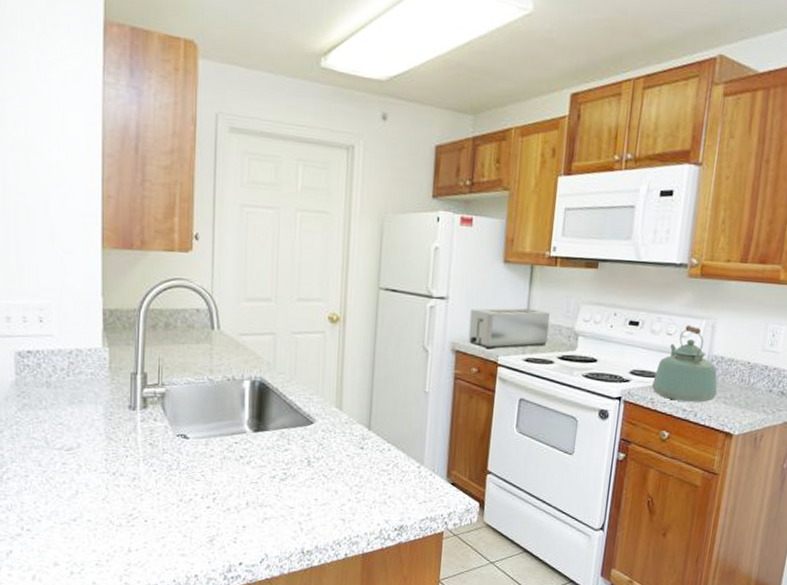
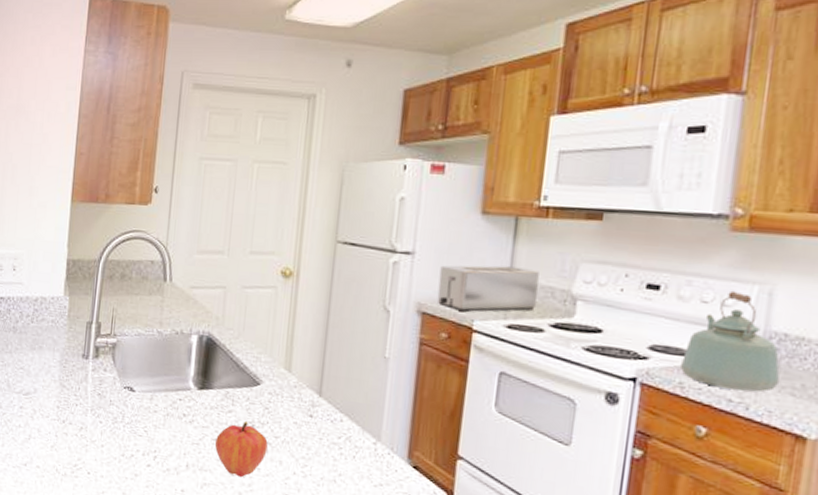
fruit: none [274,458,323,509] -> present [215,422,268,478]

